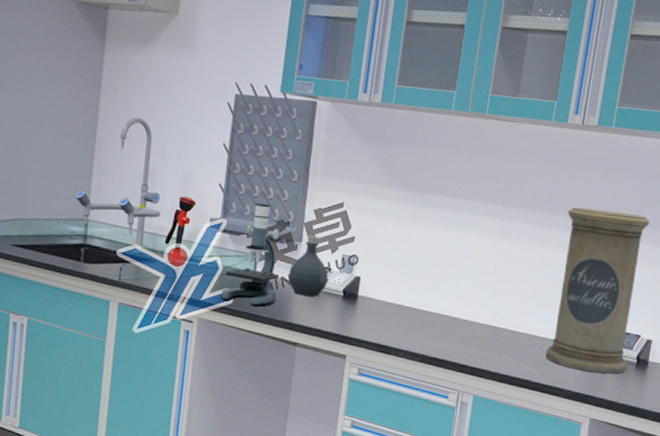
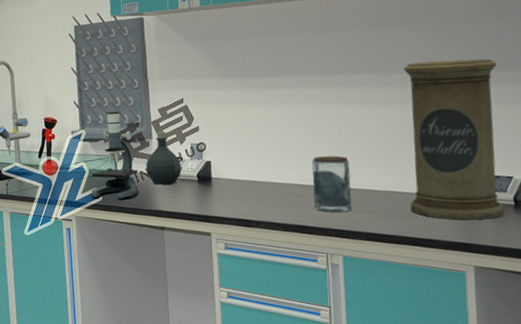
jar: none [456,289,498,350] -> present [312,156,352,212]

